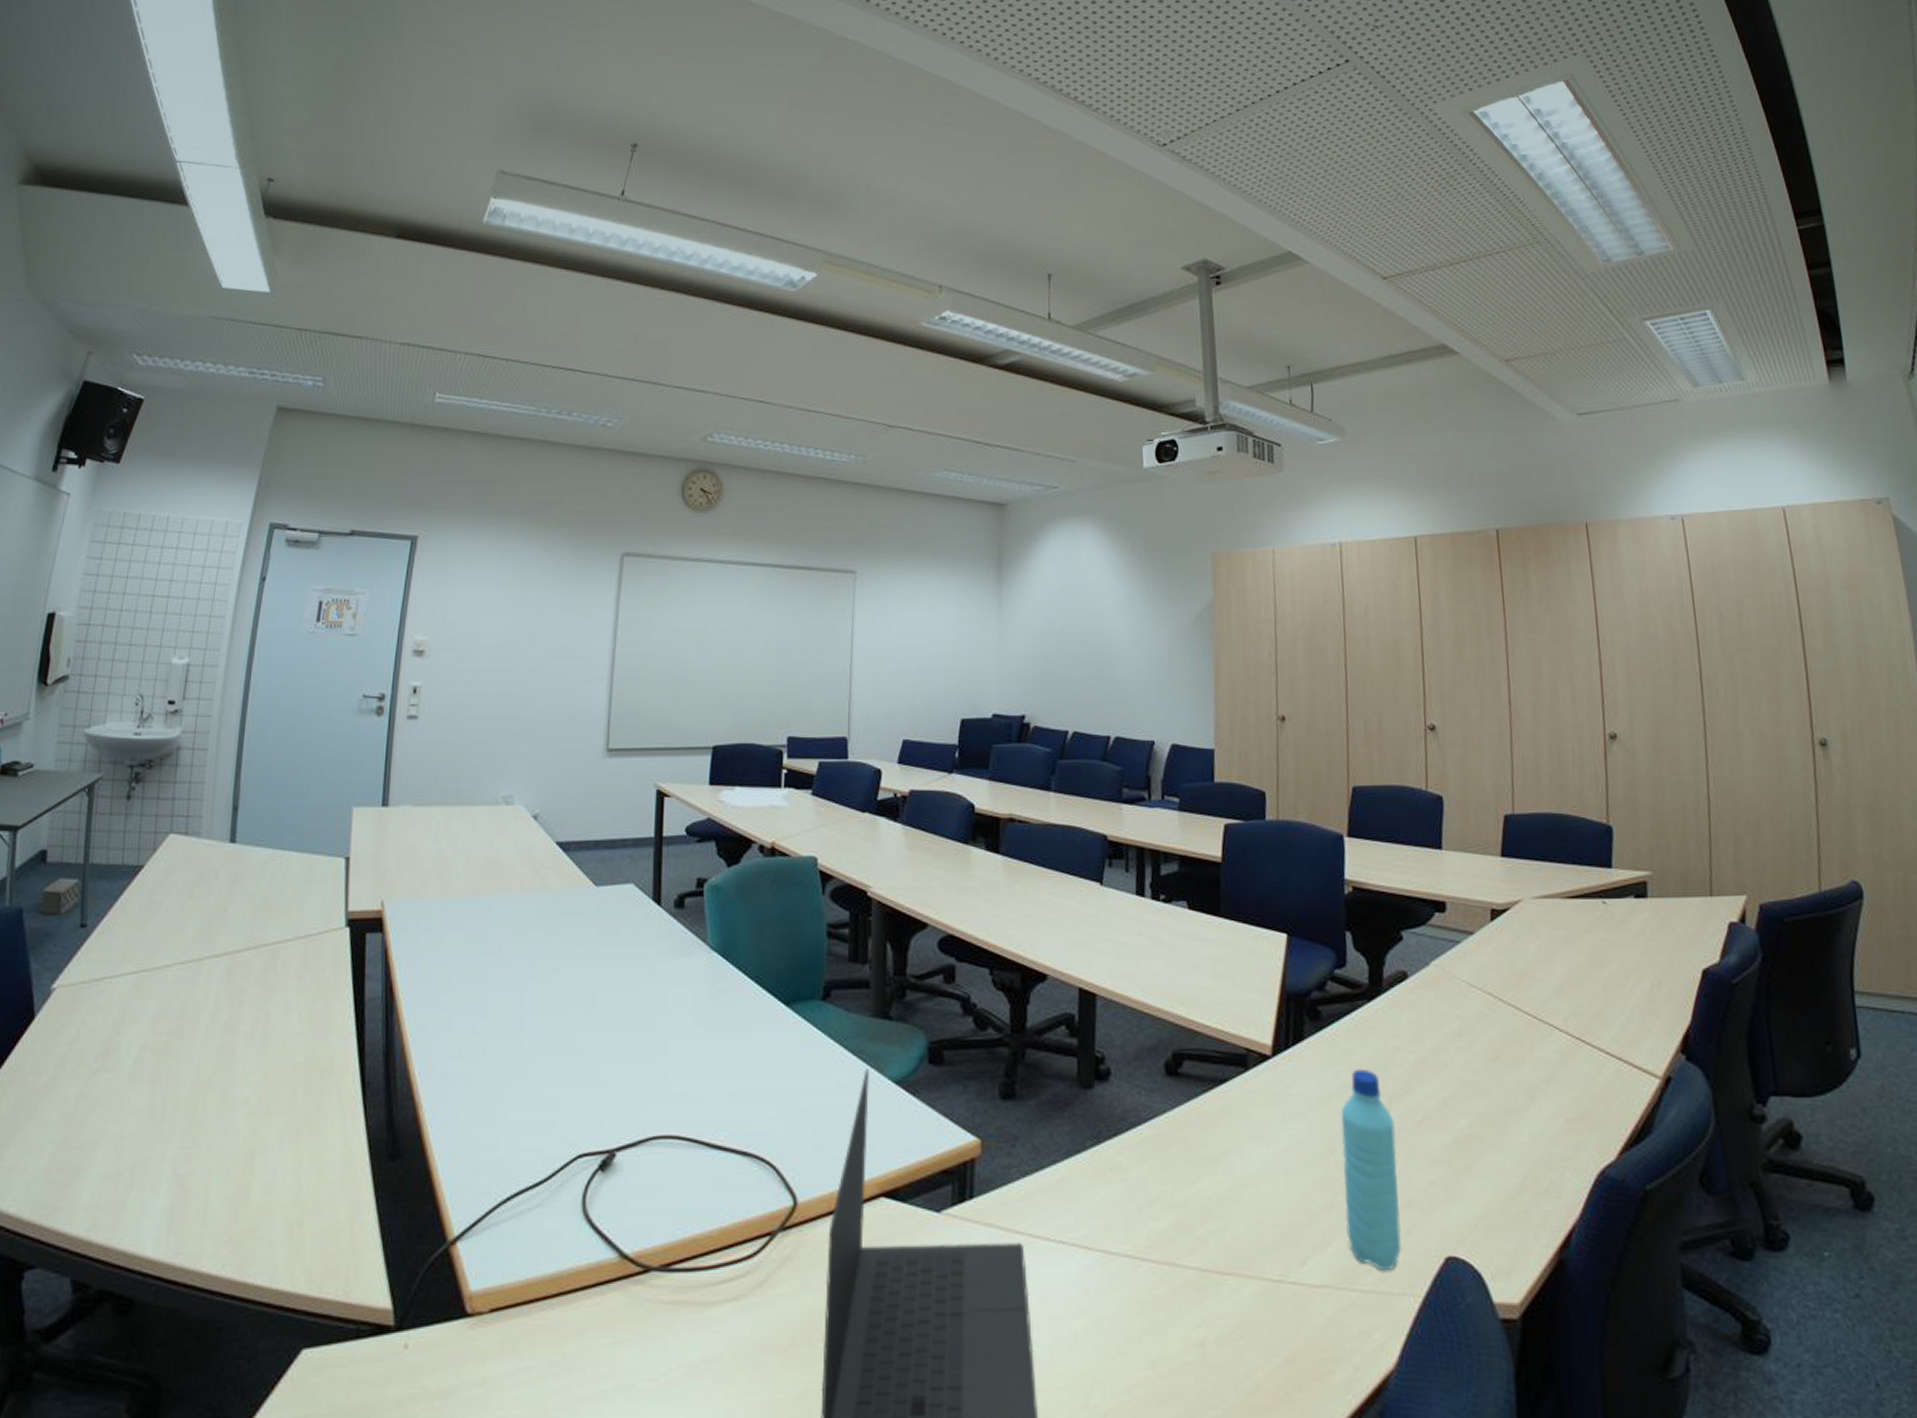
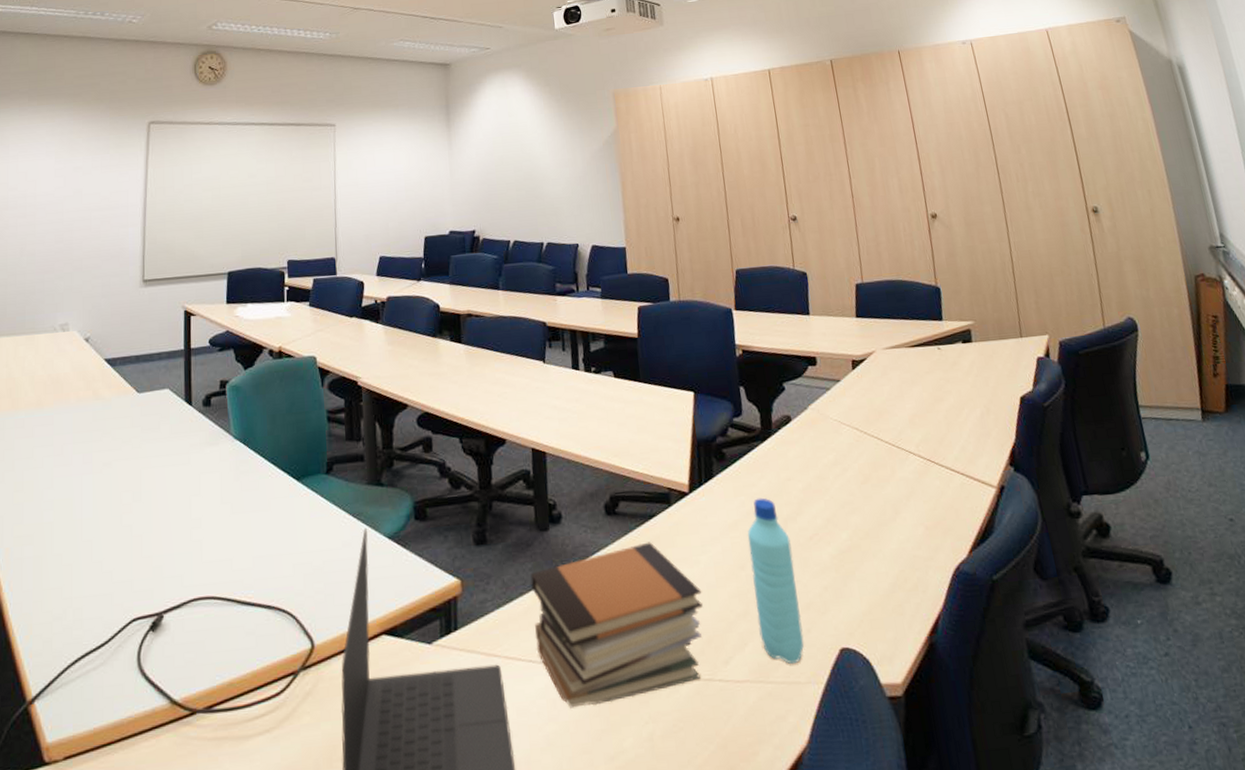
book stack: none [1067,1111,1279,1301] -> present [530,542,703,708]

